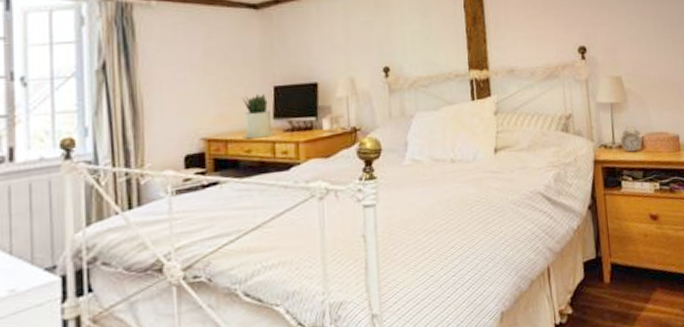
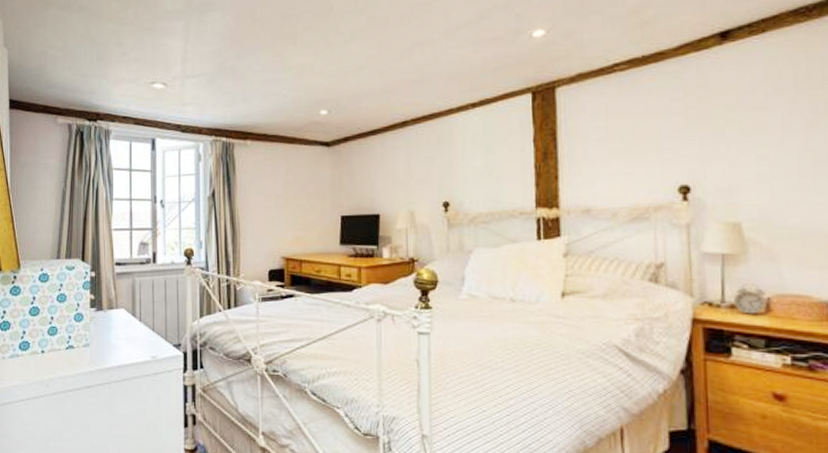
planter: present [241,93,274,140] -> none [314,221,340,262]

